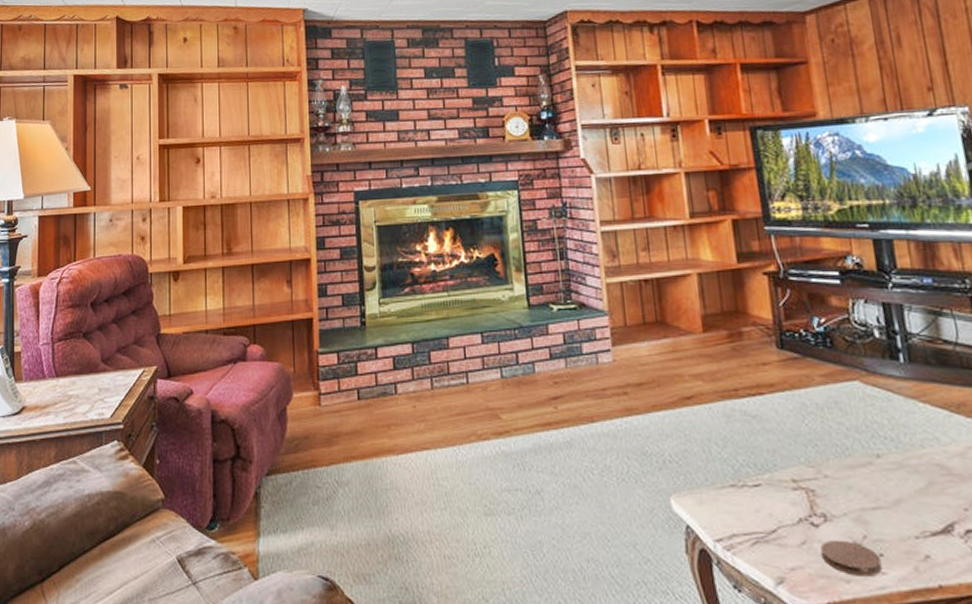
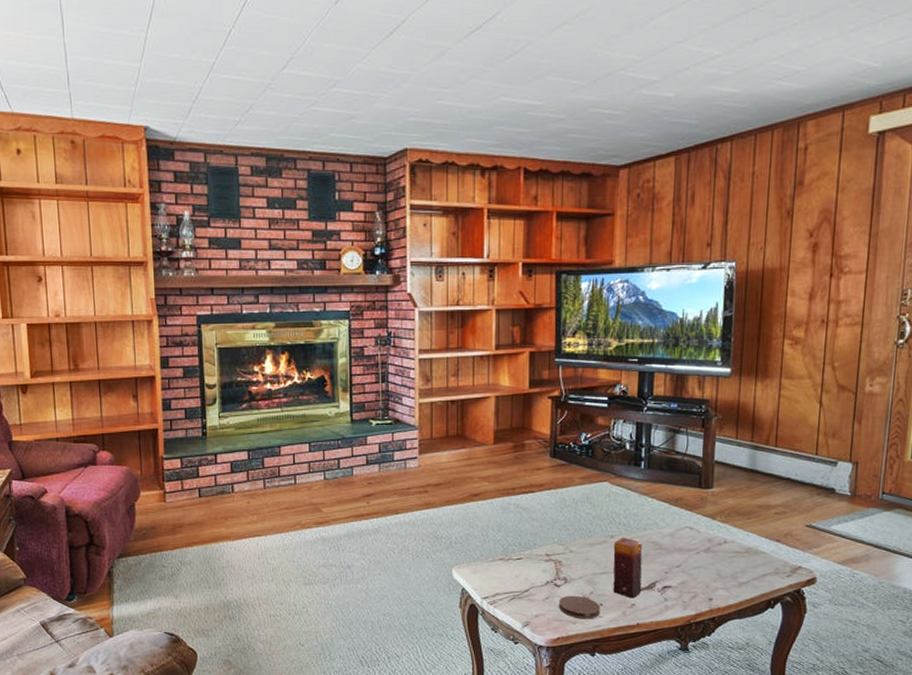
candle: none [882,457,936,547] -> present [613,537,643,599]

